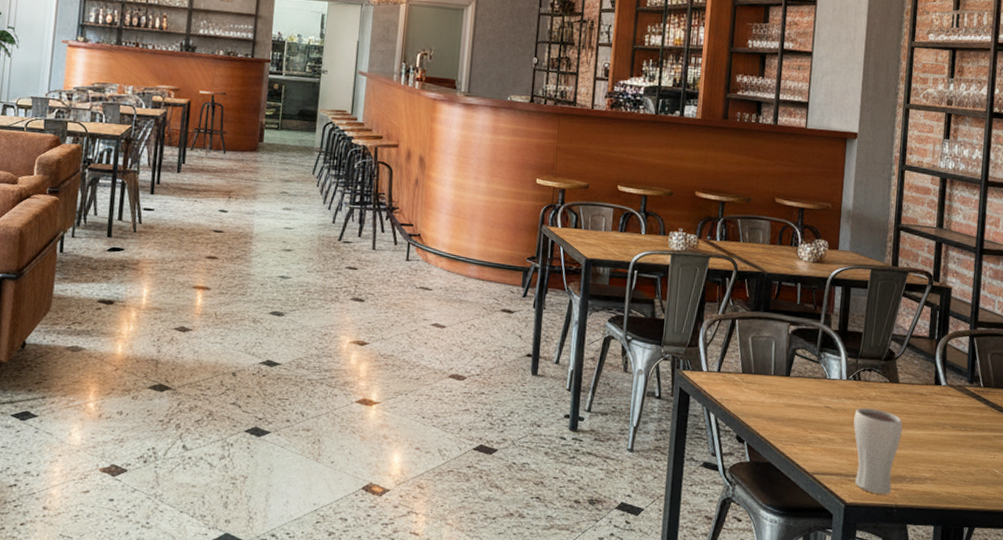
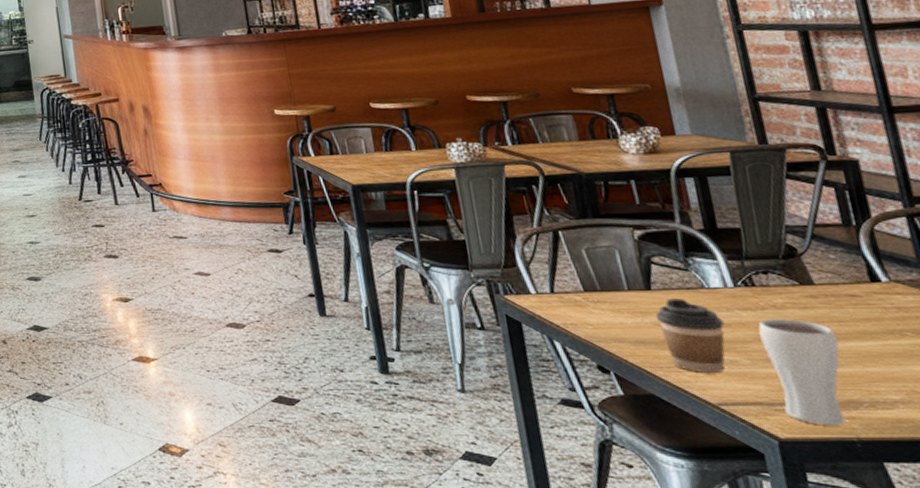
coffee cup: none [788,385,833,449] -> present [656,299,725,374]

